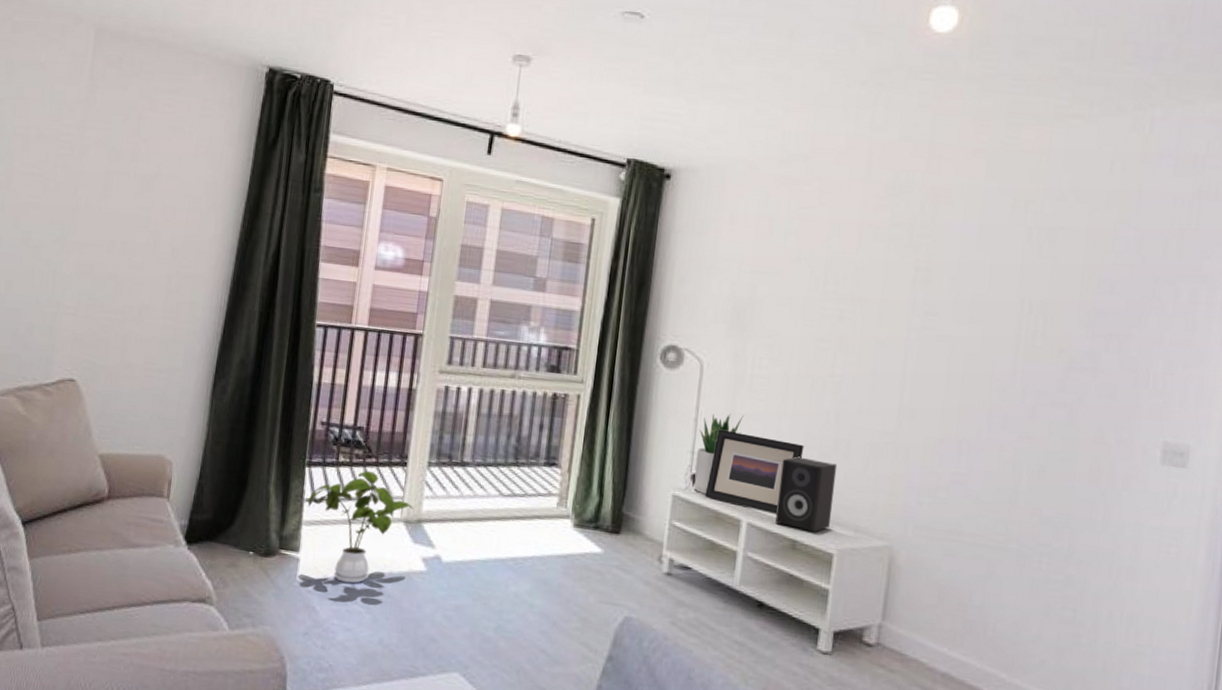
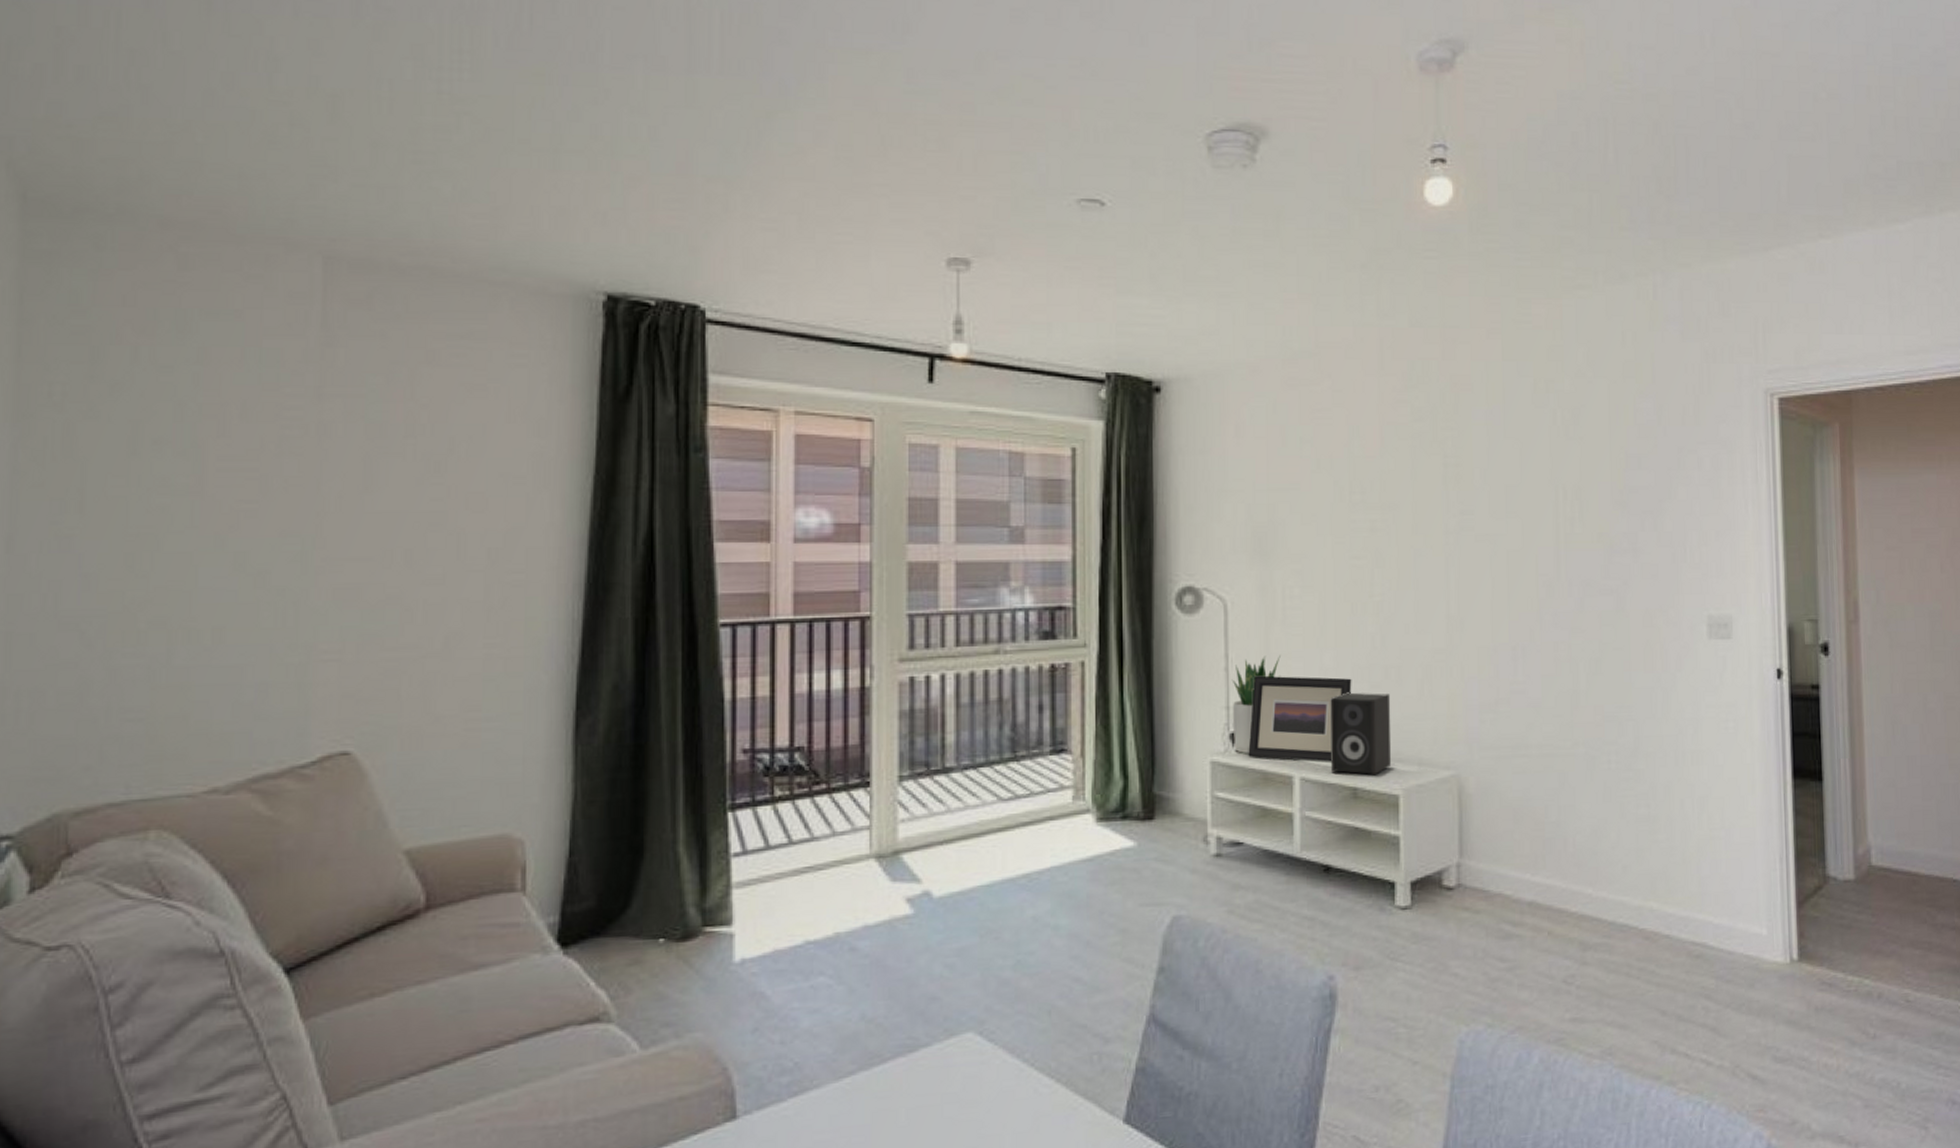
house plant: present [307,471,414,584] -> none [736,802,887,952]

